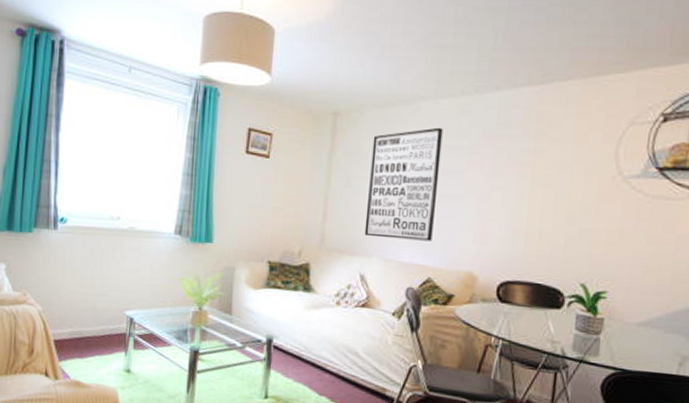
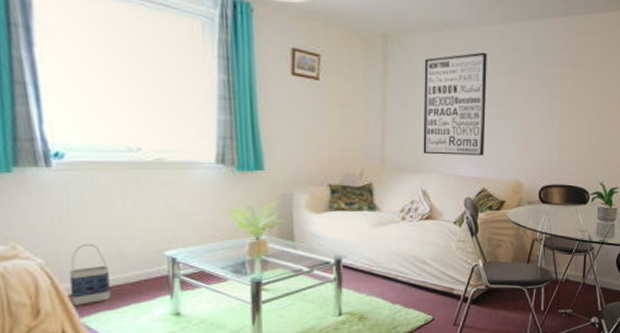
bag: none [55,296,85,350] -> present [69,243,111,305]

